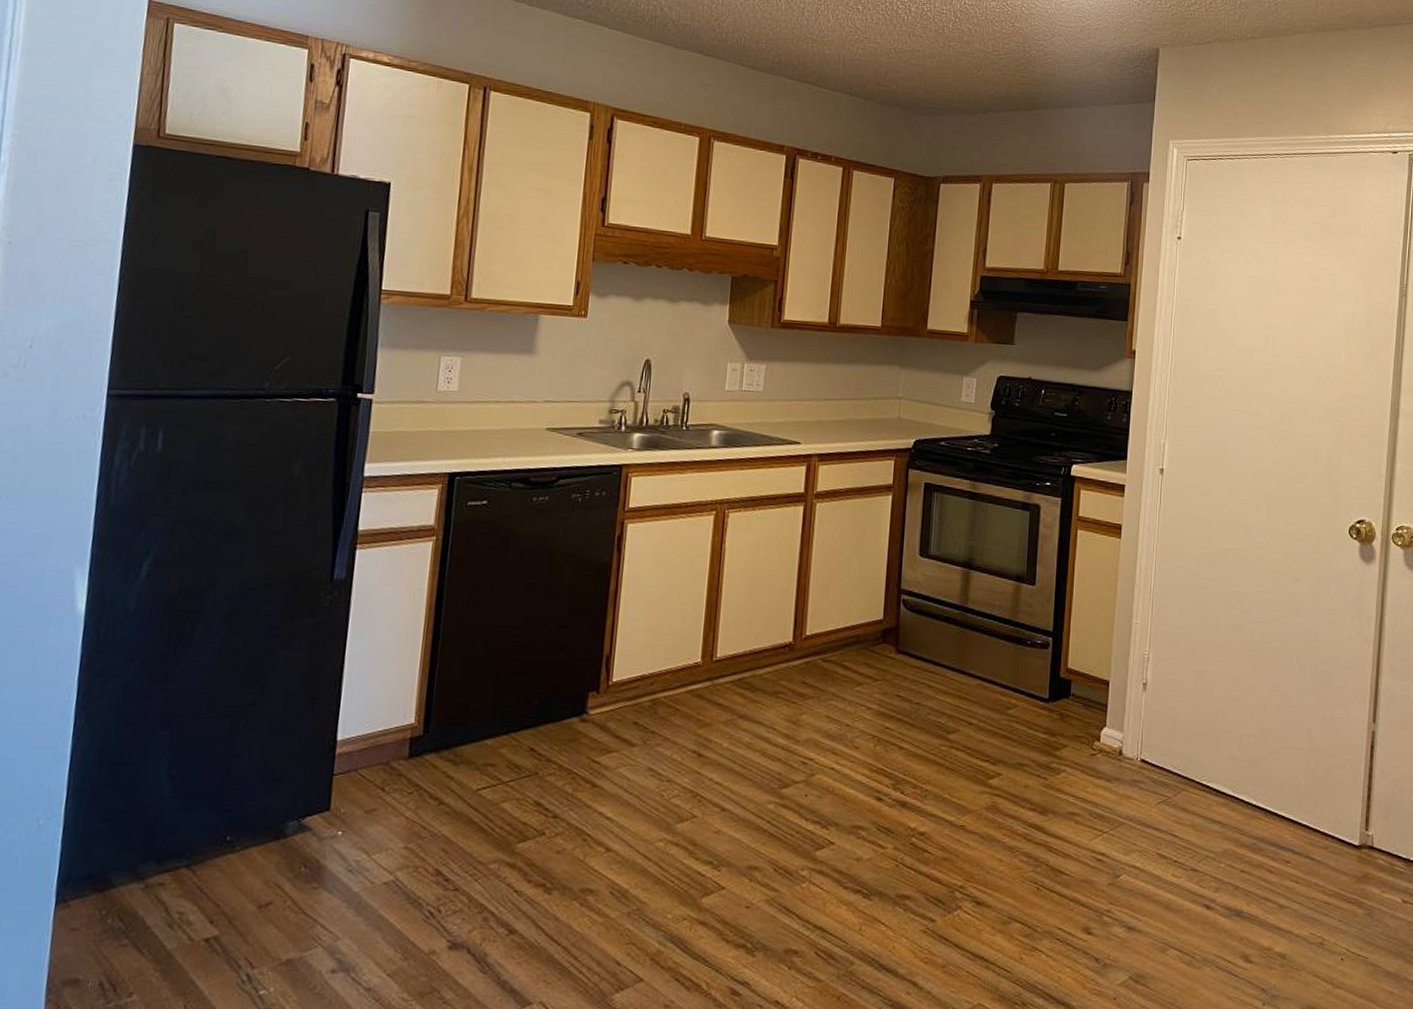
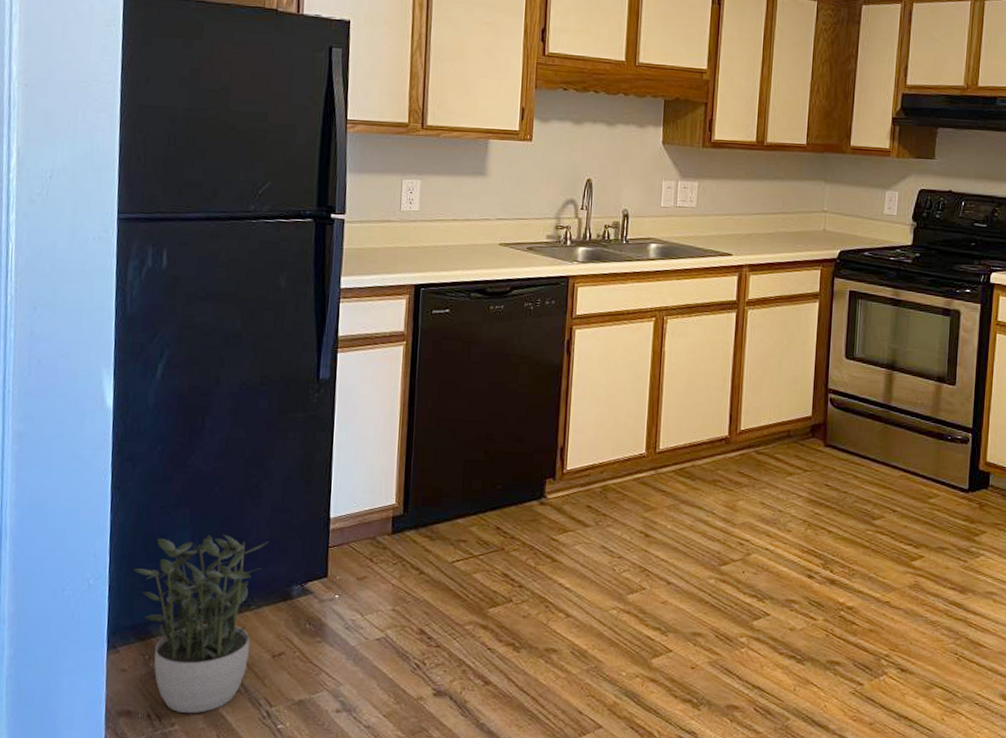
potted plant: none [96,761,262,981] -> present [134,534,269,714]

